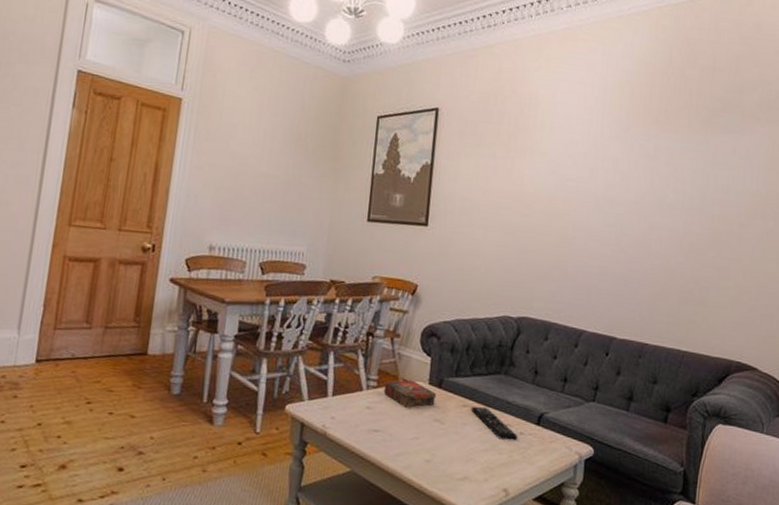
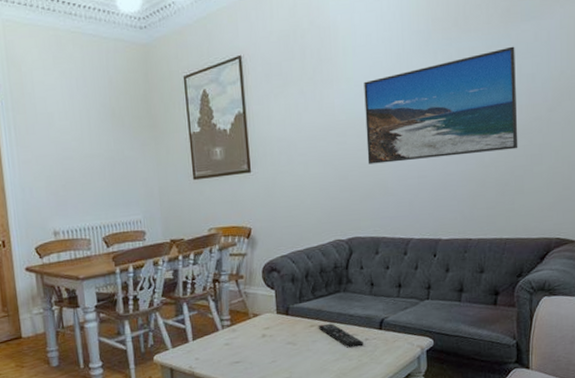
book: present [383,380,437,408] -> none [237,313,286,338]
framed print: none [550,154,713,259] -> present [364,46,518,164]

